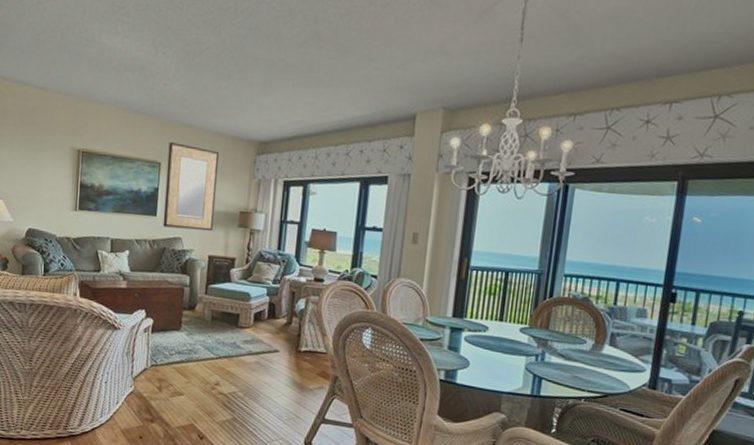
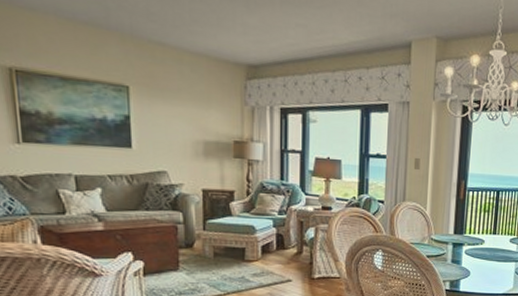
home mirror: present [162,142,220,232] -> none [136,62,205,164]

